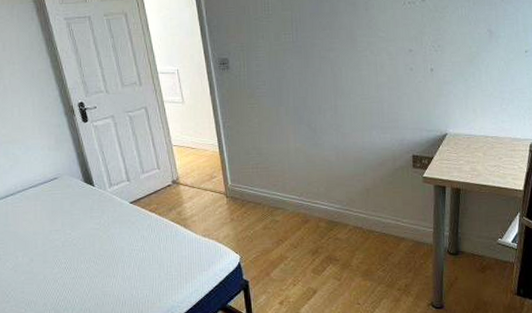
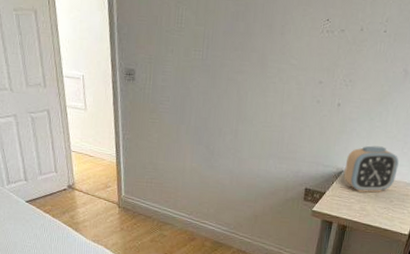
alarm clock: none [448,105,500,154] -> present [343,145,399,193]

